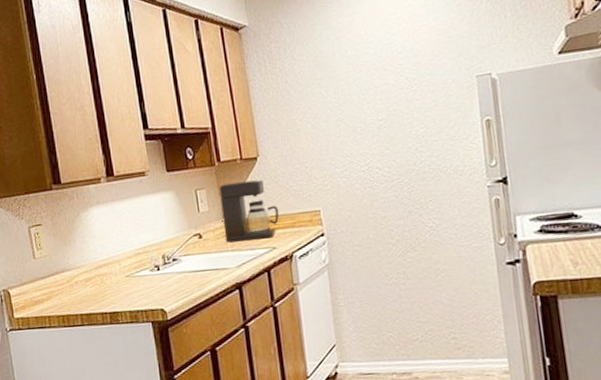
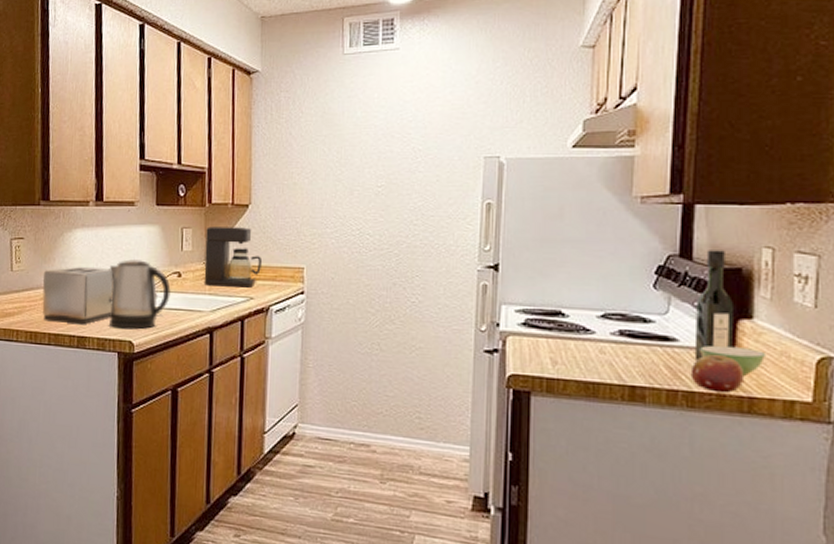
toaster: none [66,241,140,302] -> present [42,266,113,324]
kettle: none [130,227,195,299] -> present [109,258,171,330]

